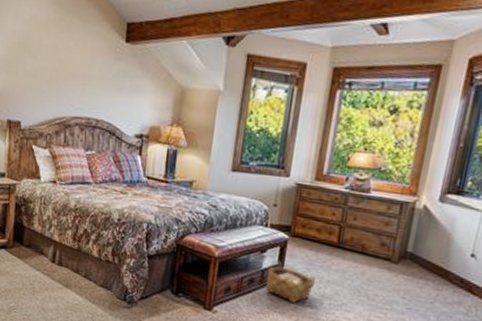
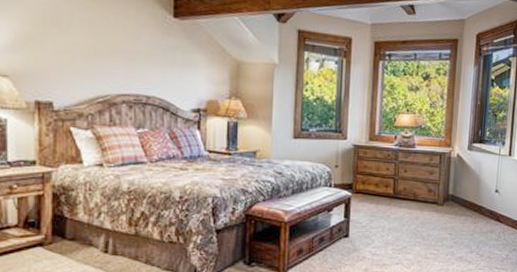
woven basket: present [265,260,316,303] -> none [335,217,379,254]

